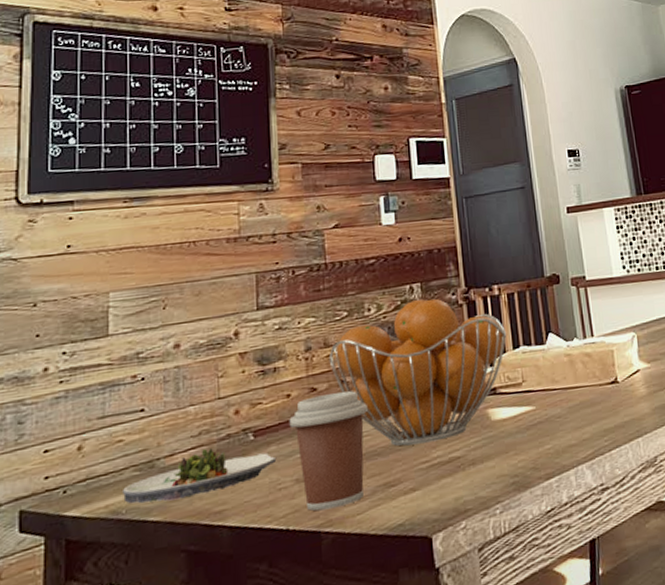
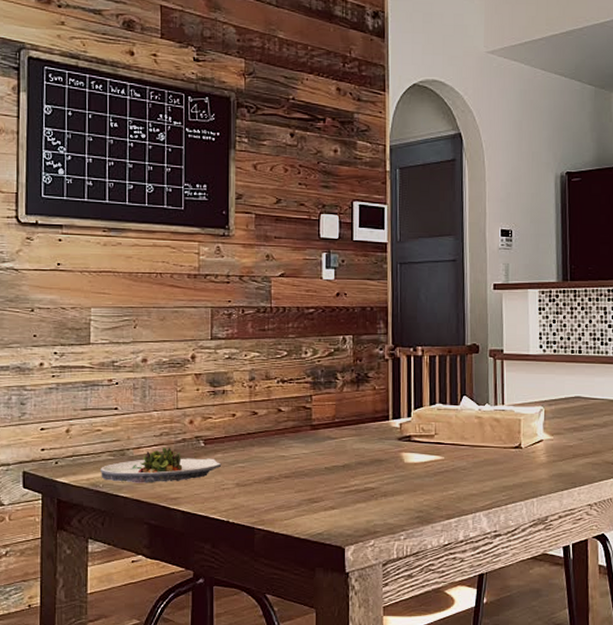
coffee cup: present [289,390,369,511] -> none [233,419,300,512]
fruit basket: present [328,298,507,446] -> none [269,350,426,472]

